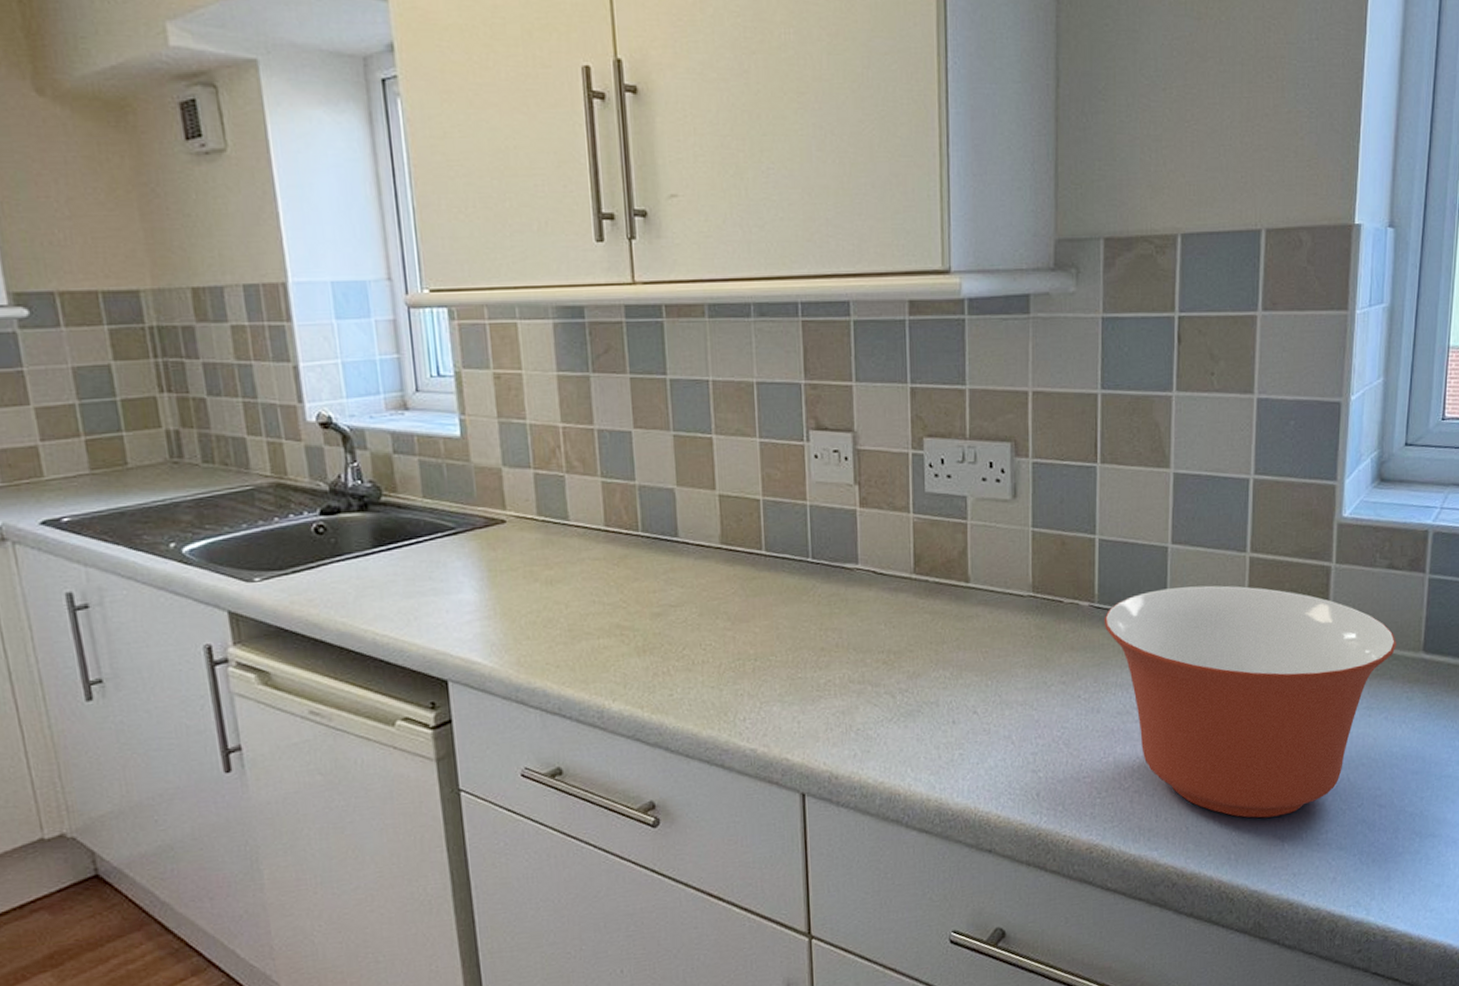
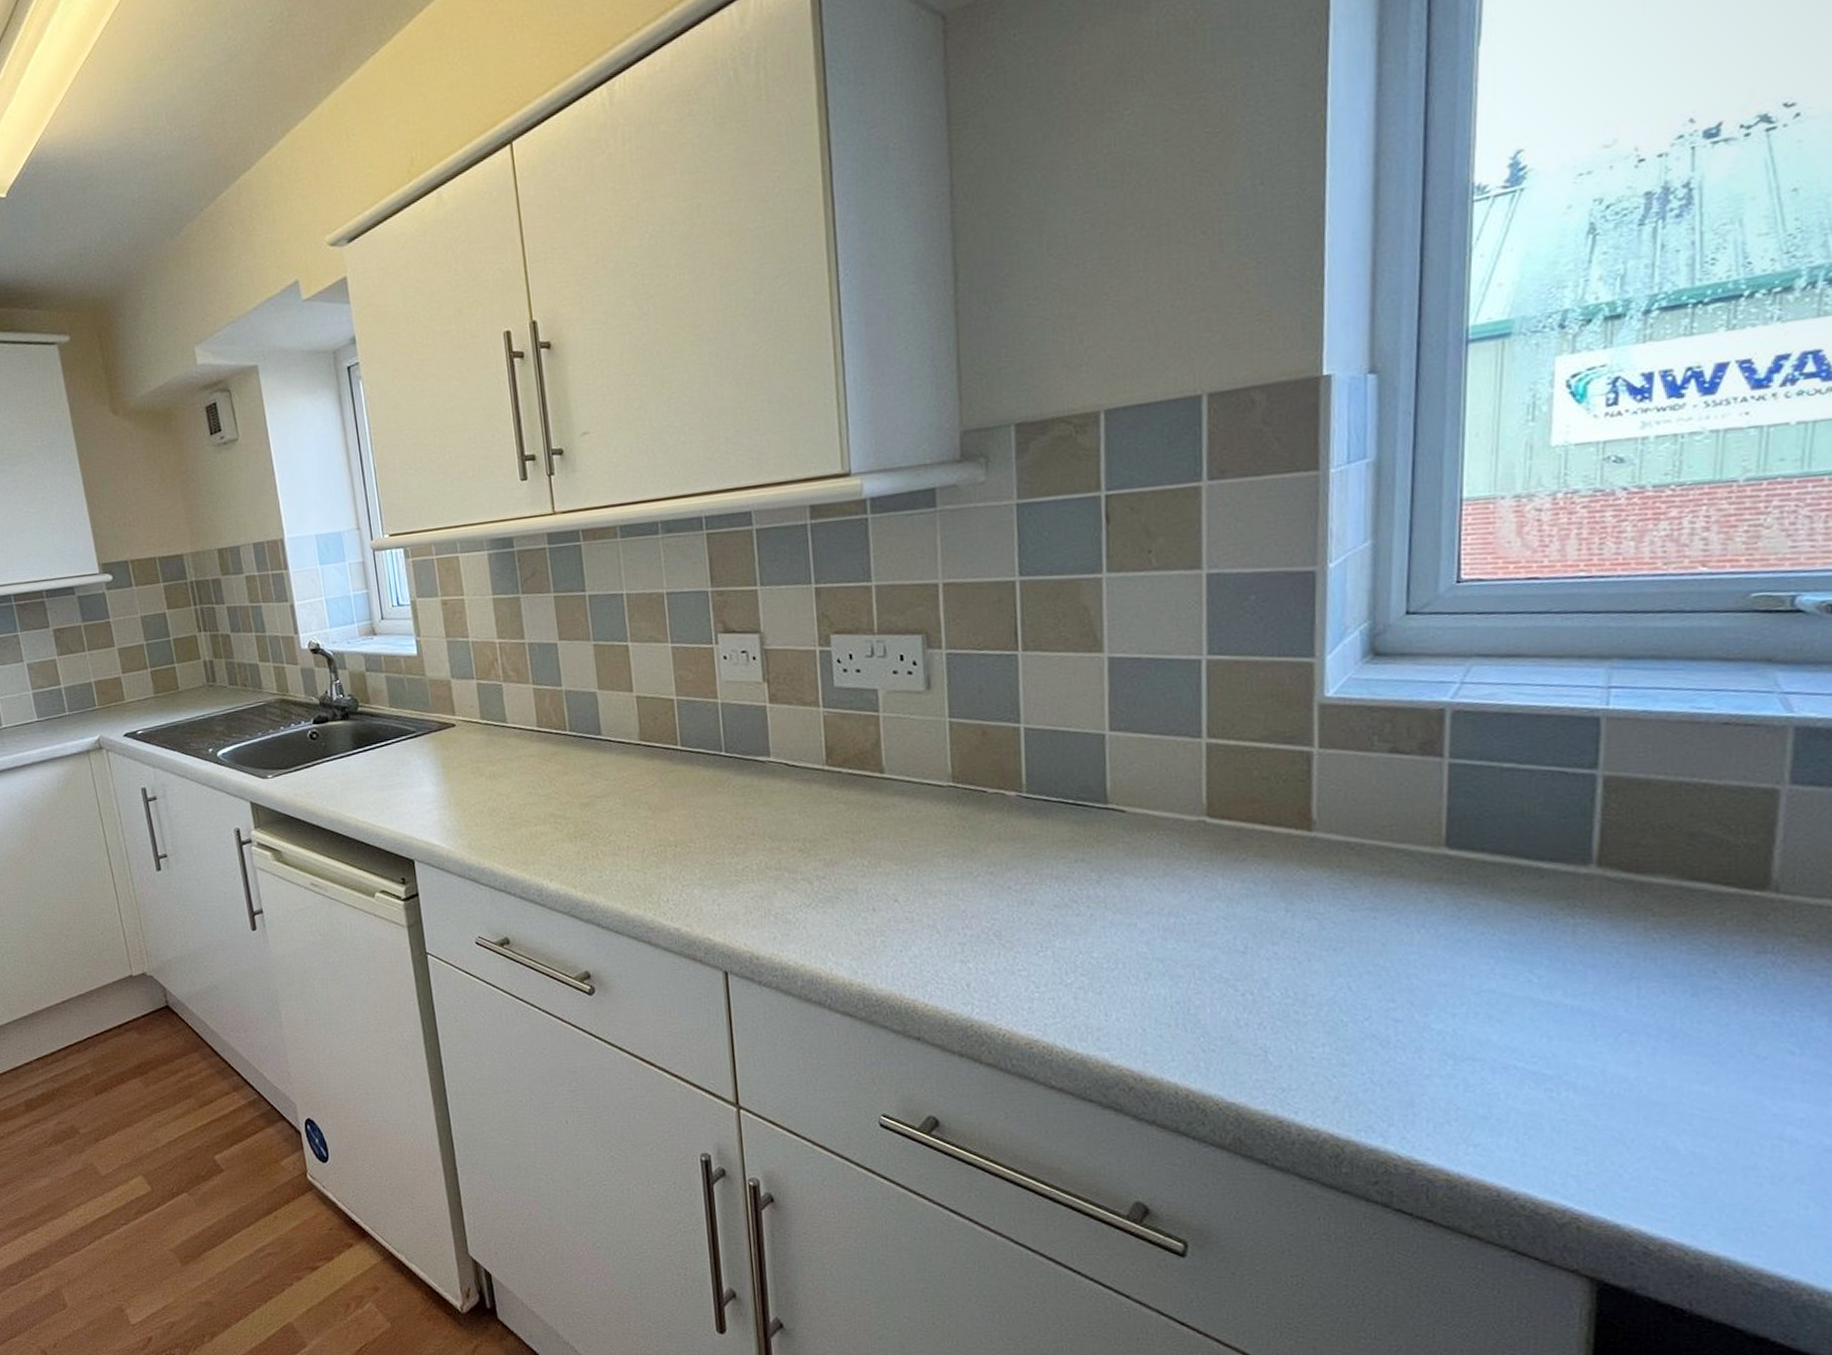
mixing bowl: present [1104,585,1396,818] -> none [1034,774,1407,1025]

